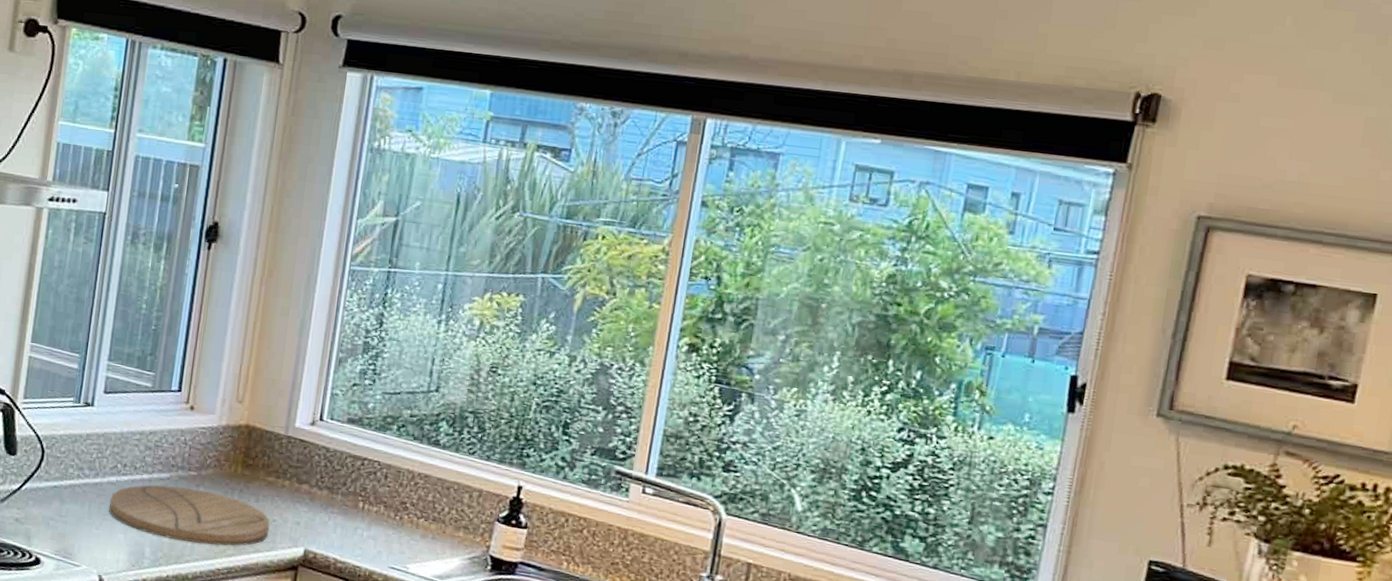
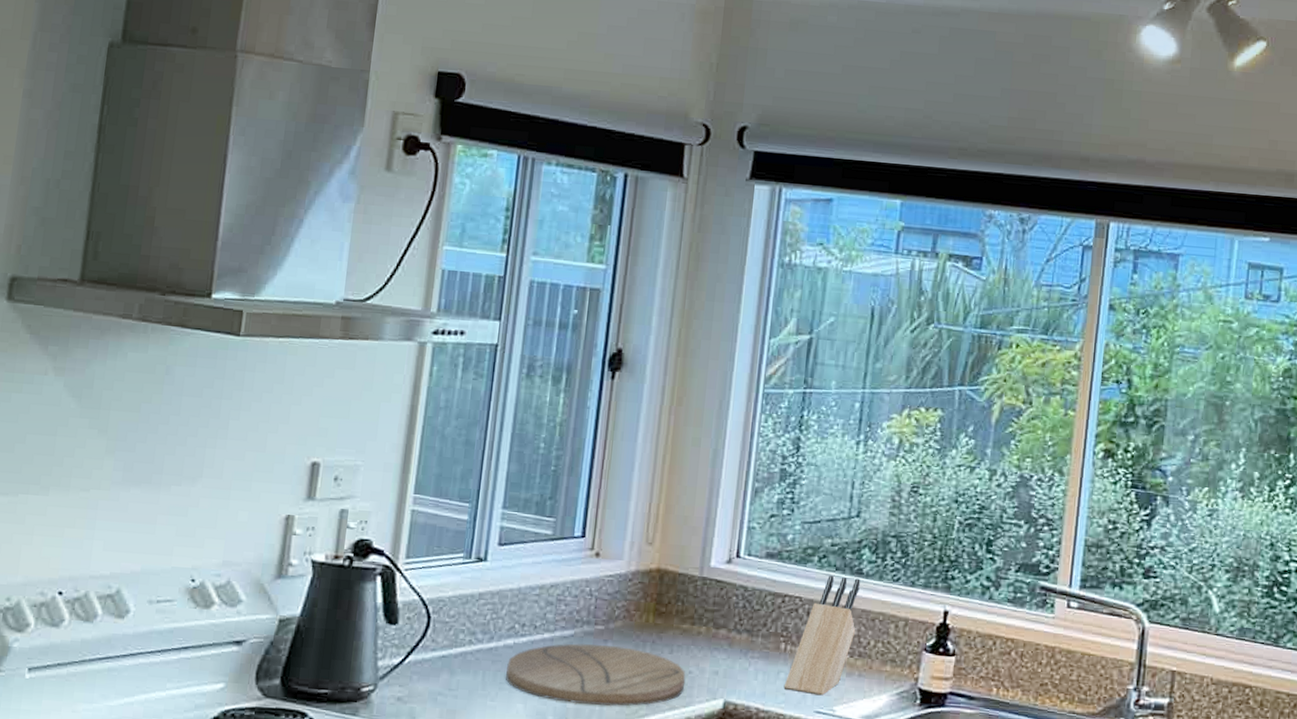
knife block: none [360,443,437,554] -> present [783,575,860,696]

